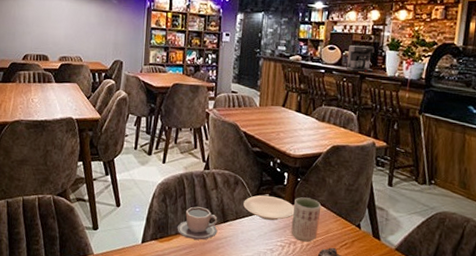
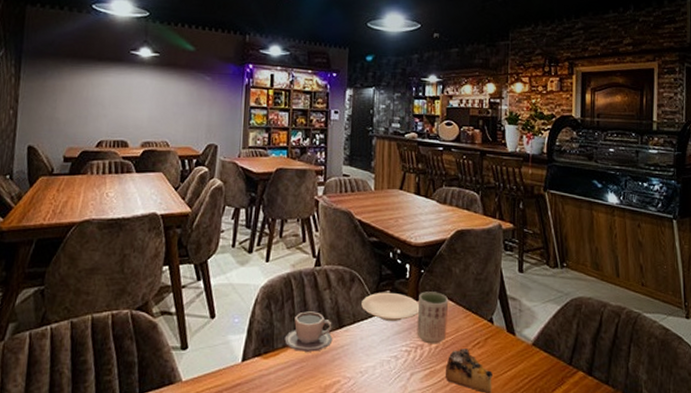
coffee maker: present [346,45,375,73] -> none [465,120,494,150]

